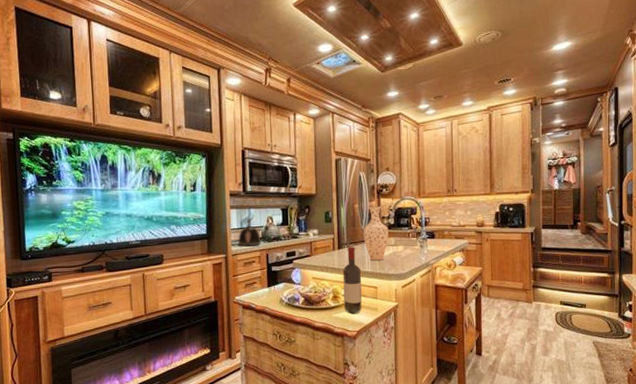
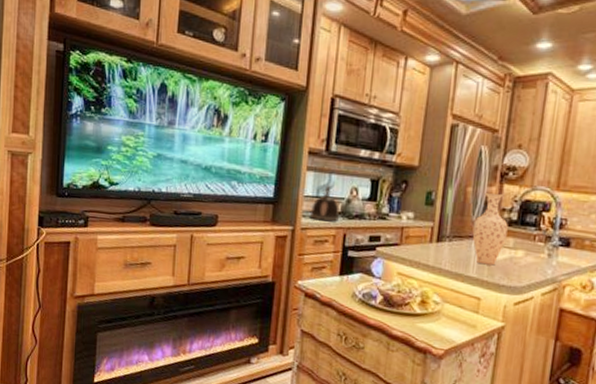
wine bottle: present [343,247,362,314] -> none [433,241,463,328]

